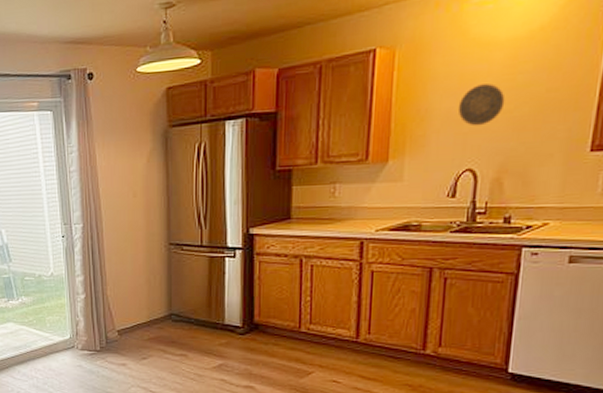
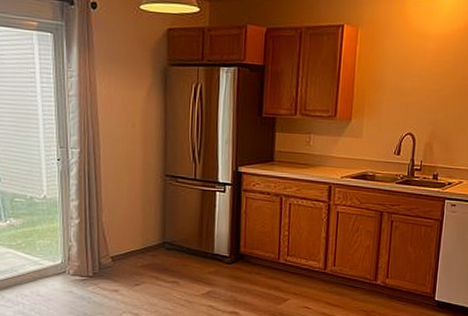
decorative plate: present [457,83,505,126] -> none [402,66,435,100]

